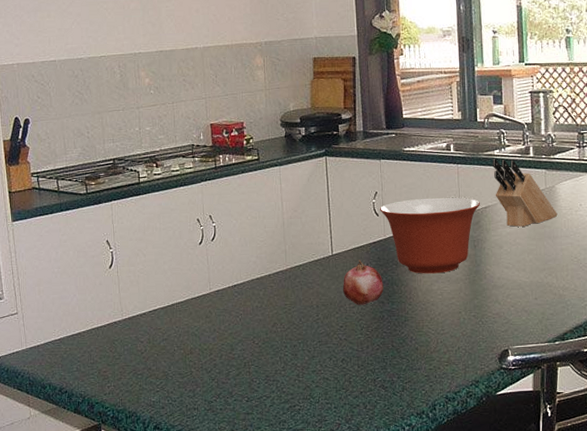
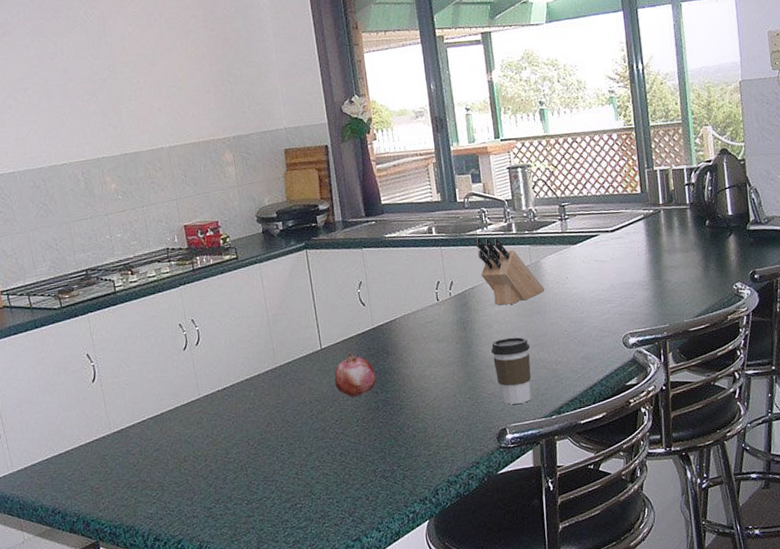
mixing bowl: present [379,197,480,274] -> none [365,280,467,360]
coffee cup: none [499,259,539,326] -> present [491,337,532,405]

